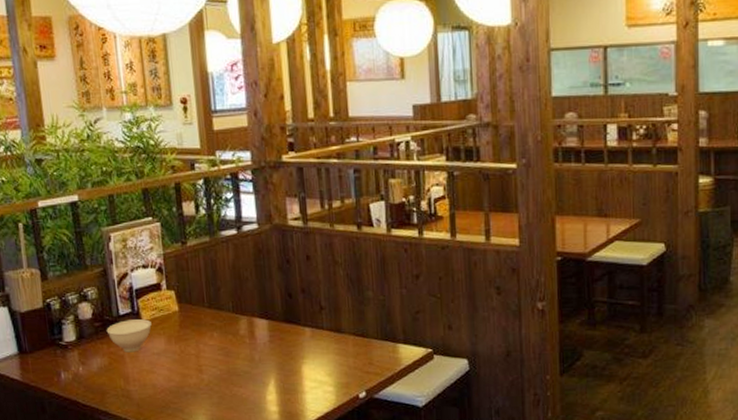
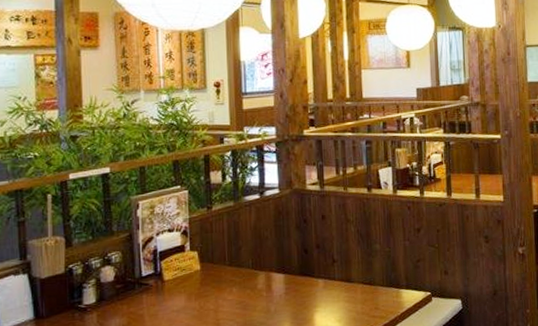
bowl: present [106,319,152,353] -> none [127,279,173,312]

